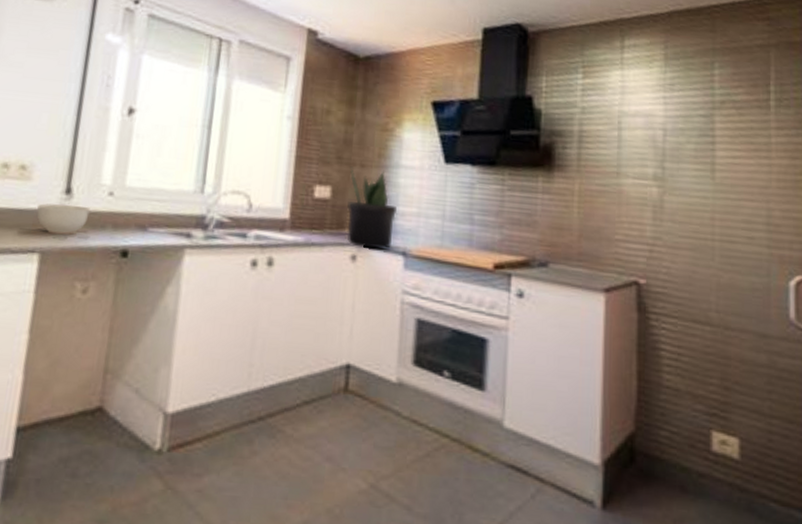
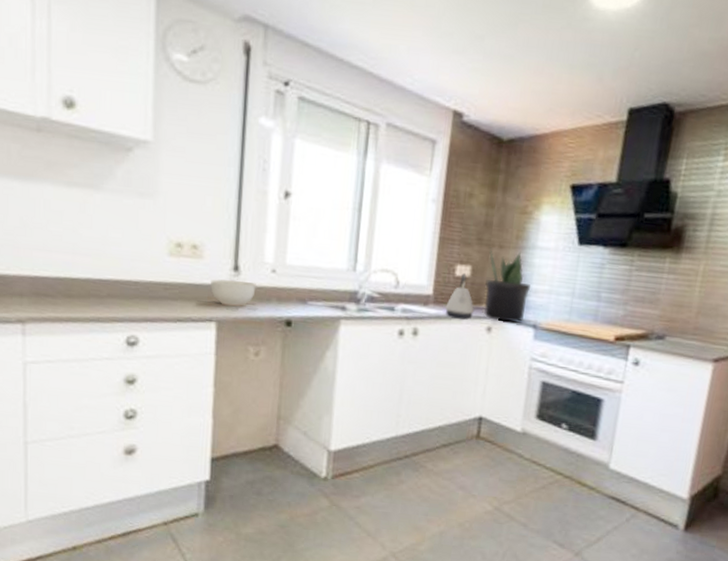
kettle: none [304,195,337,247] -> present [445,273,475,320]

